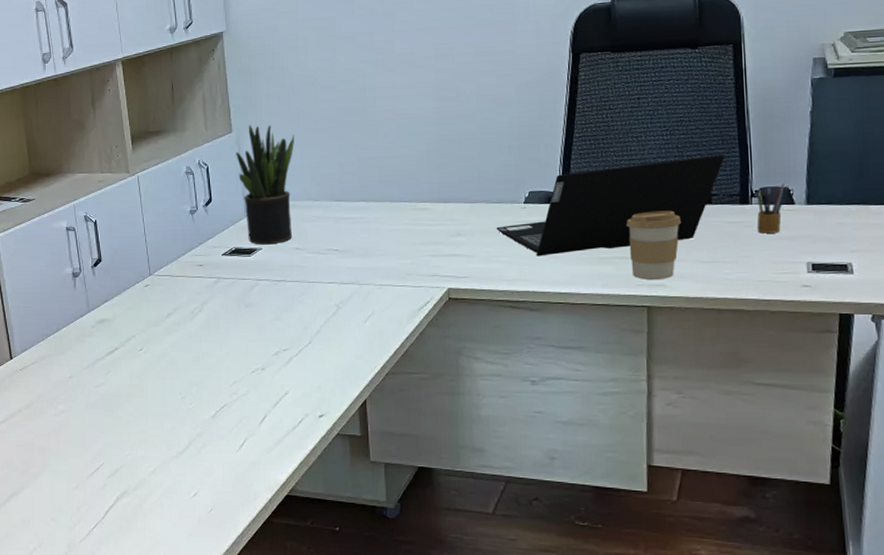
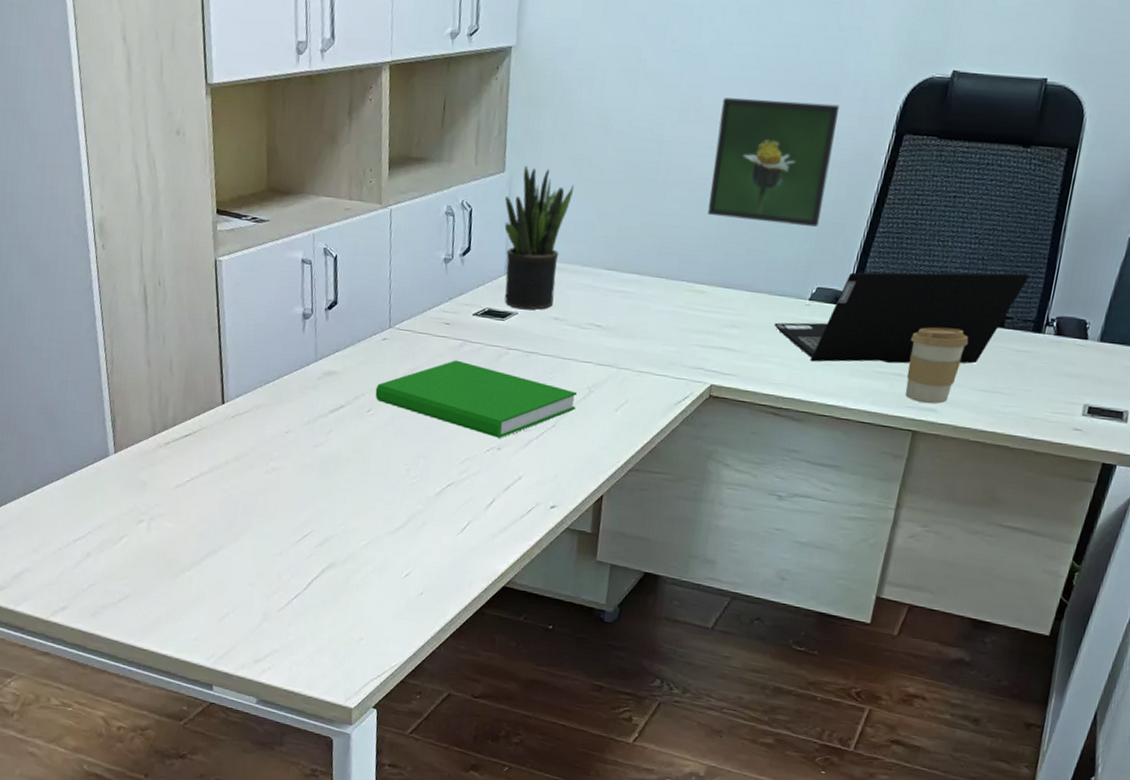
book: none [144,295,328,359] -> present [375,360,578,438]
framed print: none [413,38,520,144] -> present [708,98,840,227]
pencil box: present [756,183,789,233] -> none [1042,315,1087,369]

